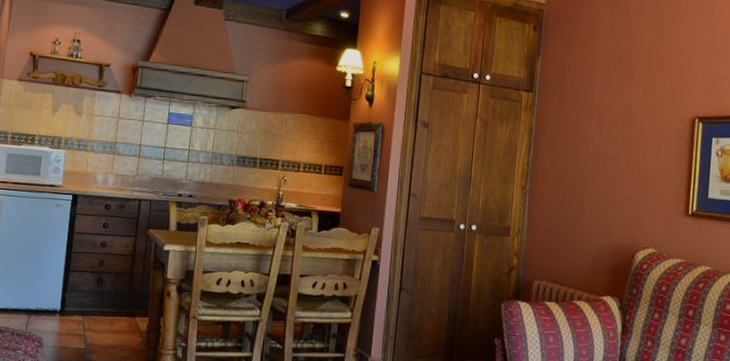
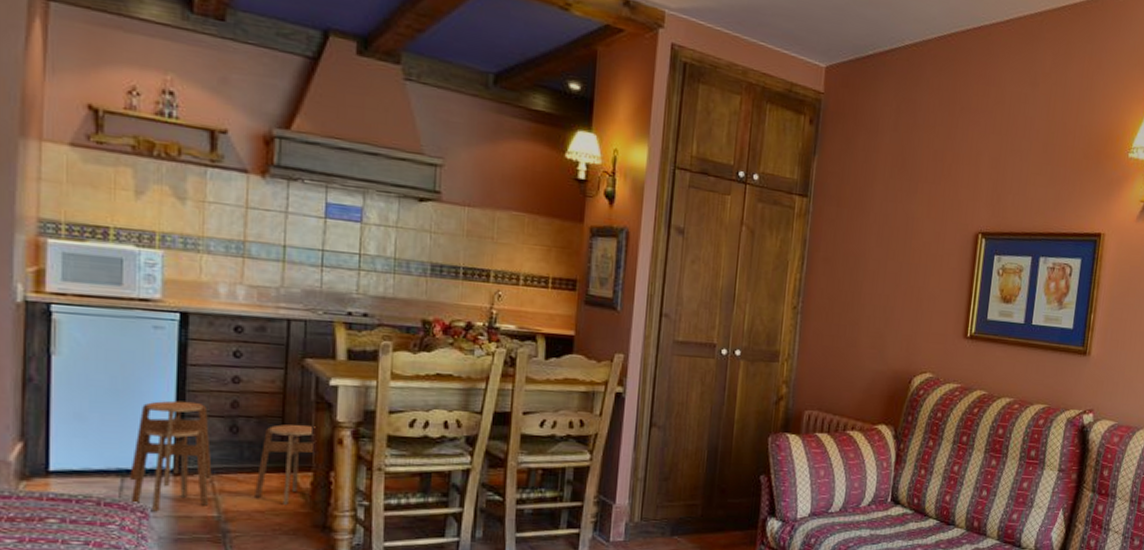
stool: none [33,259,153,343] -> present [130,400,317,512]

